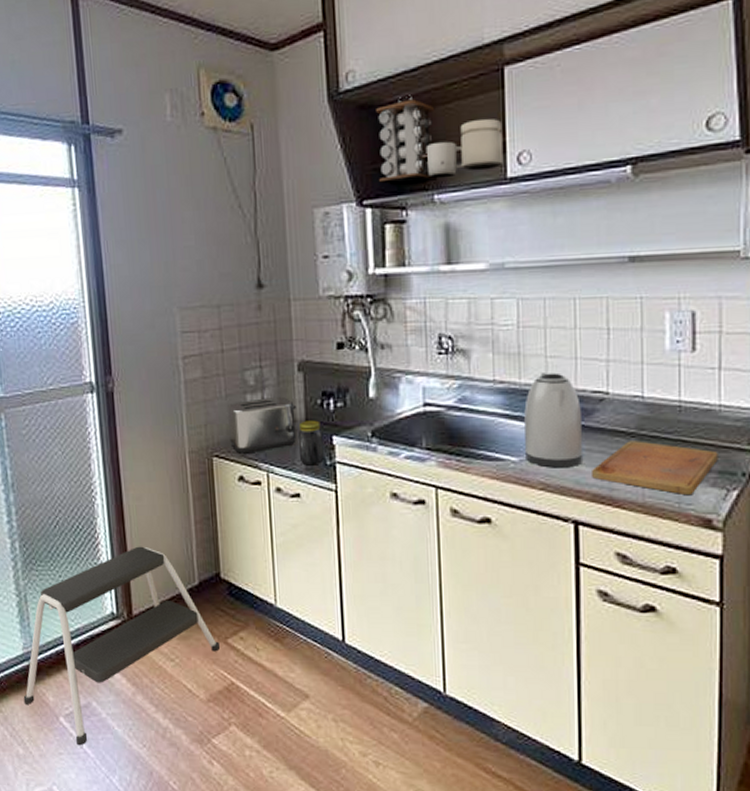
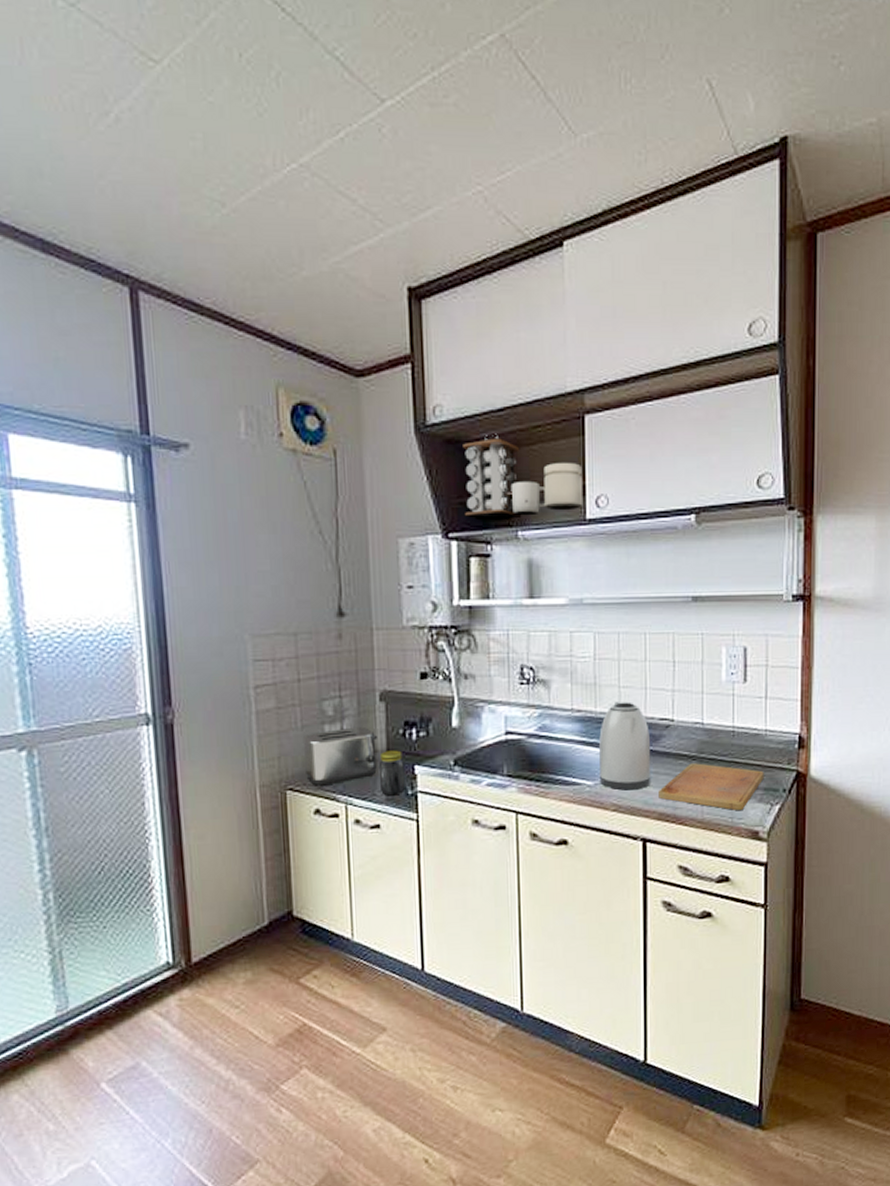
step stool: present [23,546,221,746] -> none [55,888,292,1112]

